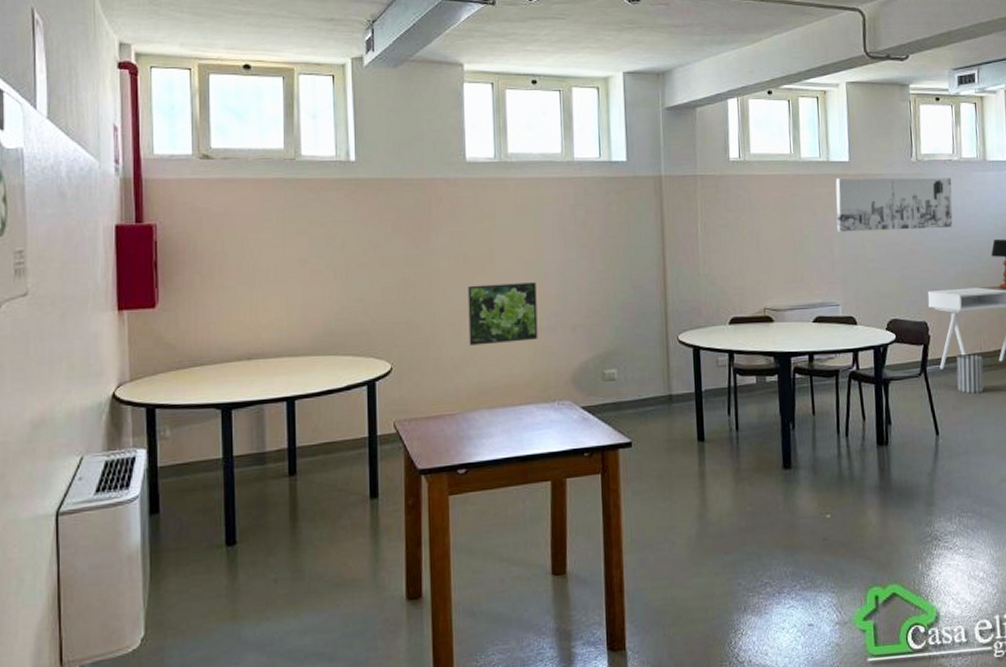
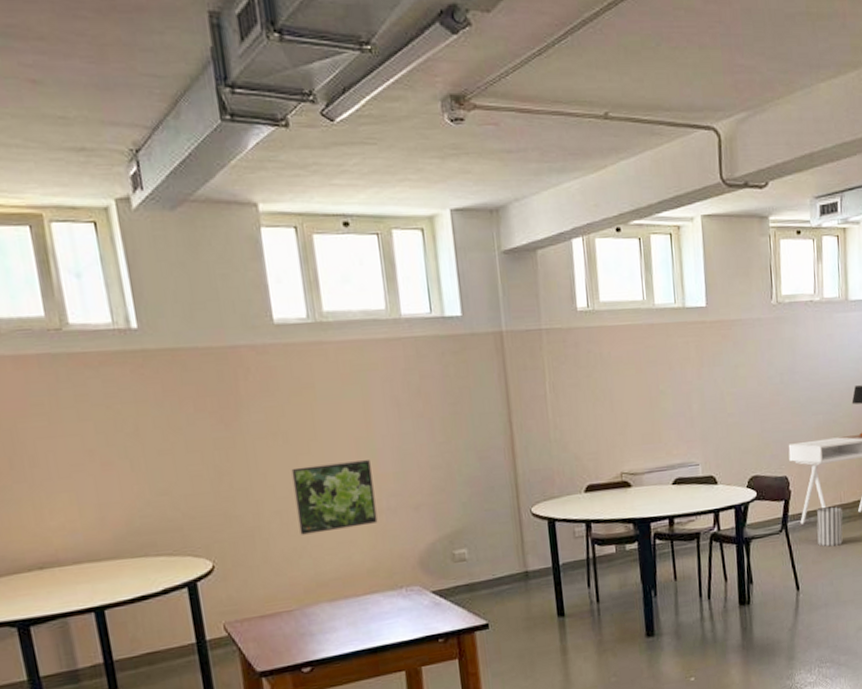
wall art: present [835,177,953,233] -> none [692,321,814,386]

